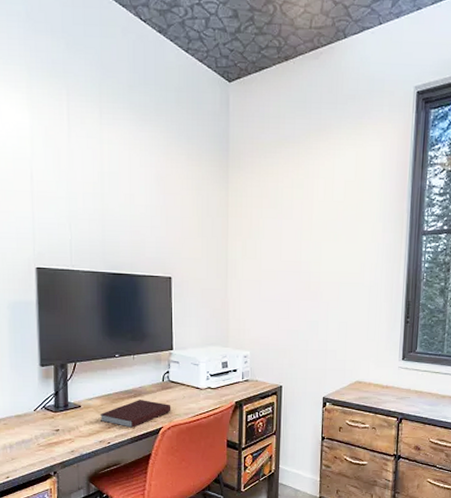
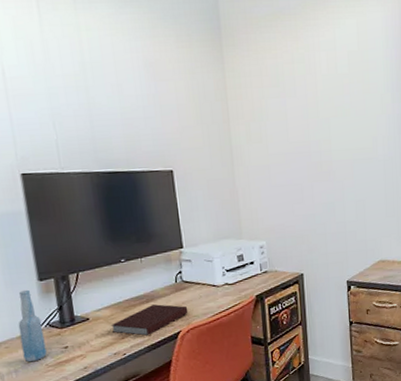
bottle: none [17,373,40,440] -> present [18,289,47,363]

